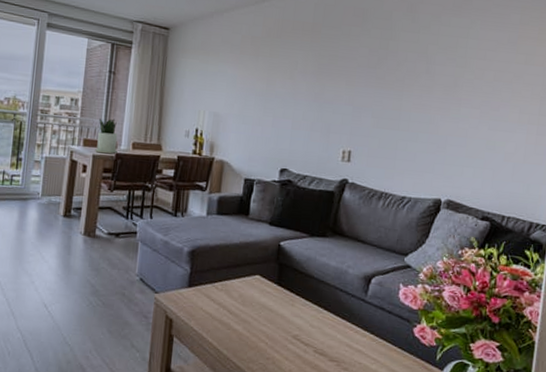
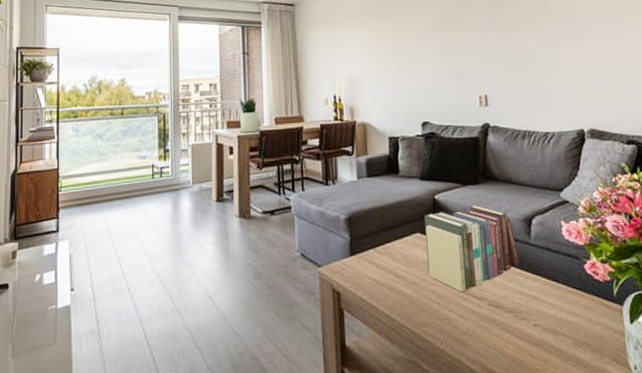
books: none [261,257,353,337] -> present [424,205,520,292]

